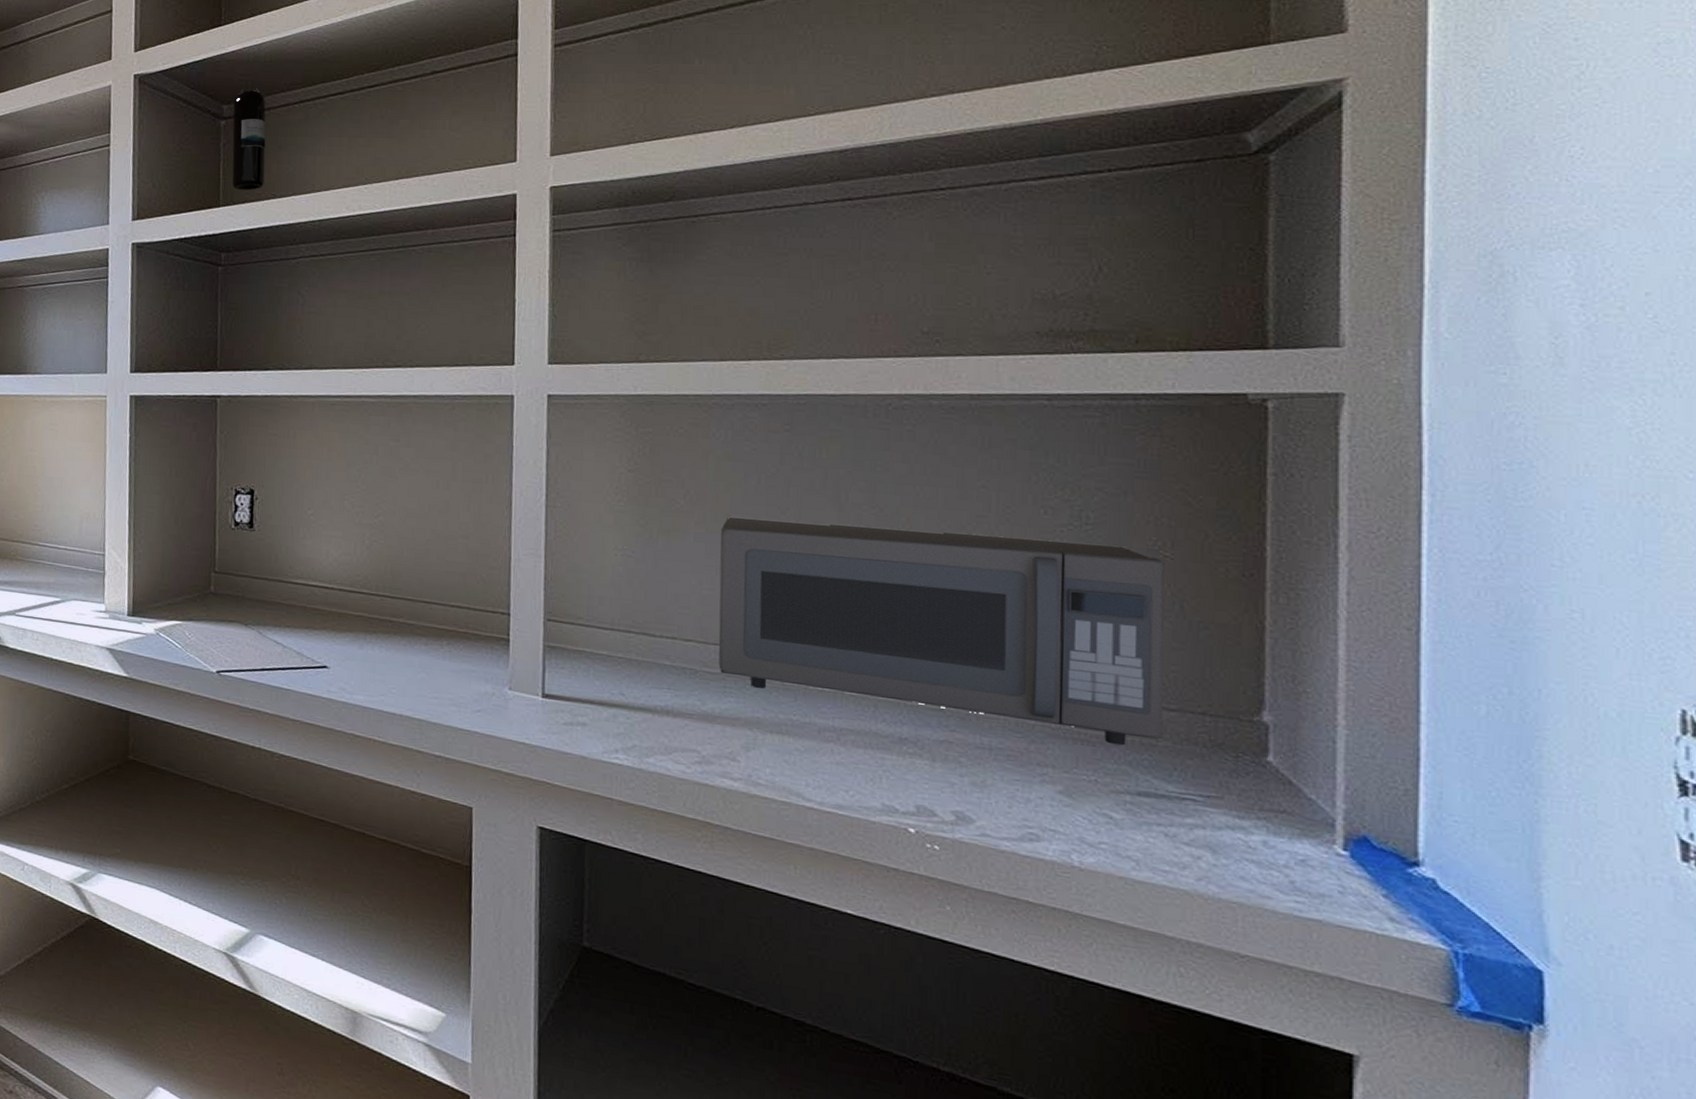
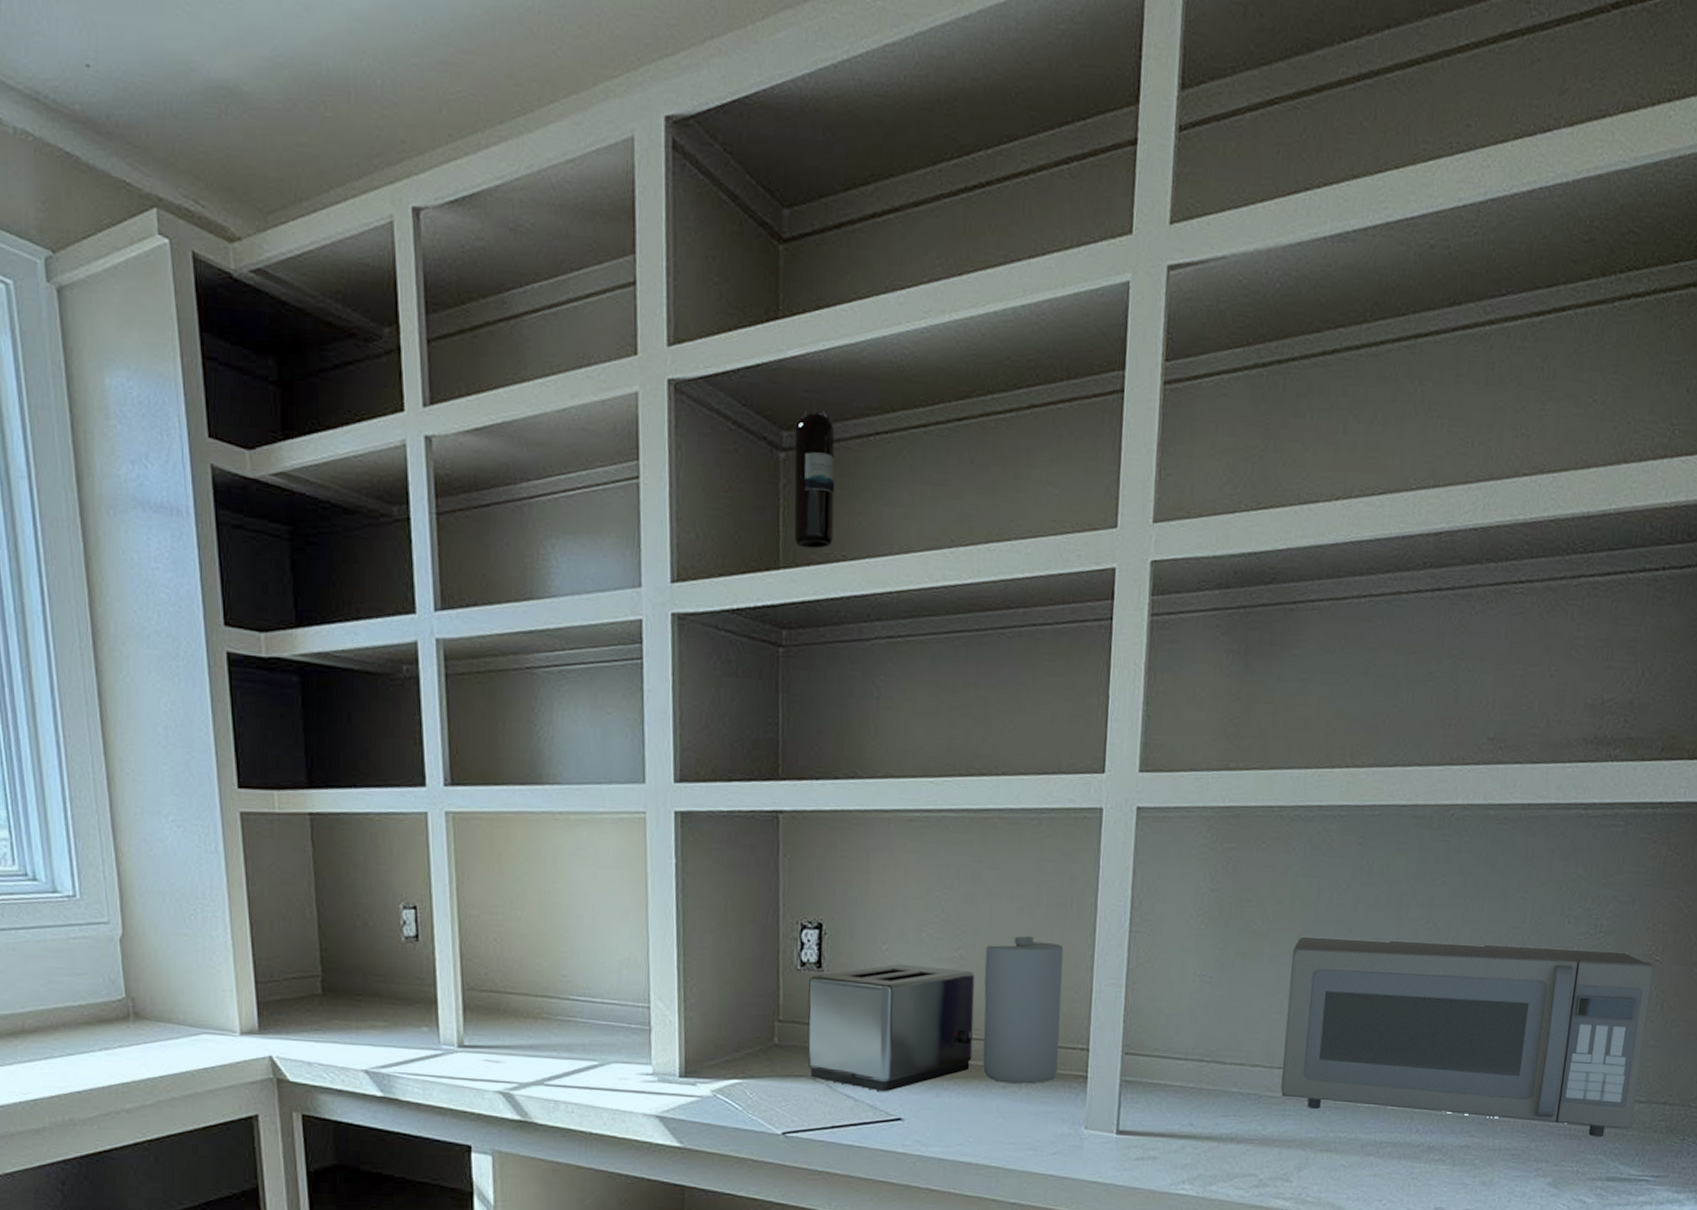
toaster: none [240,527,395,641] -> present [807,963,976,1092]
paper towel holder: none [404,506,481,643] -> present [983,935,1064,1084]

